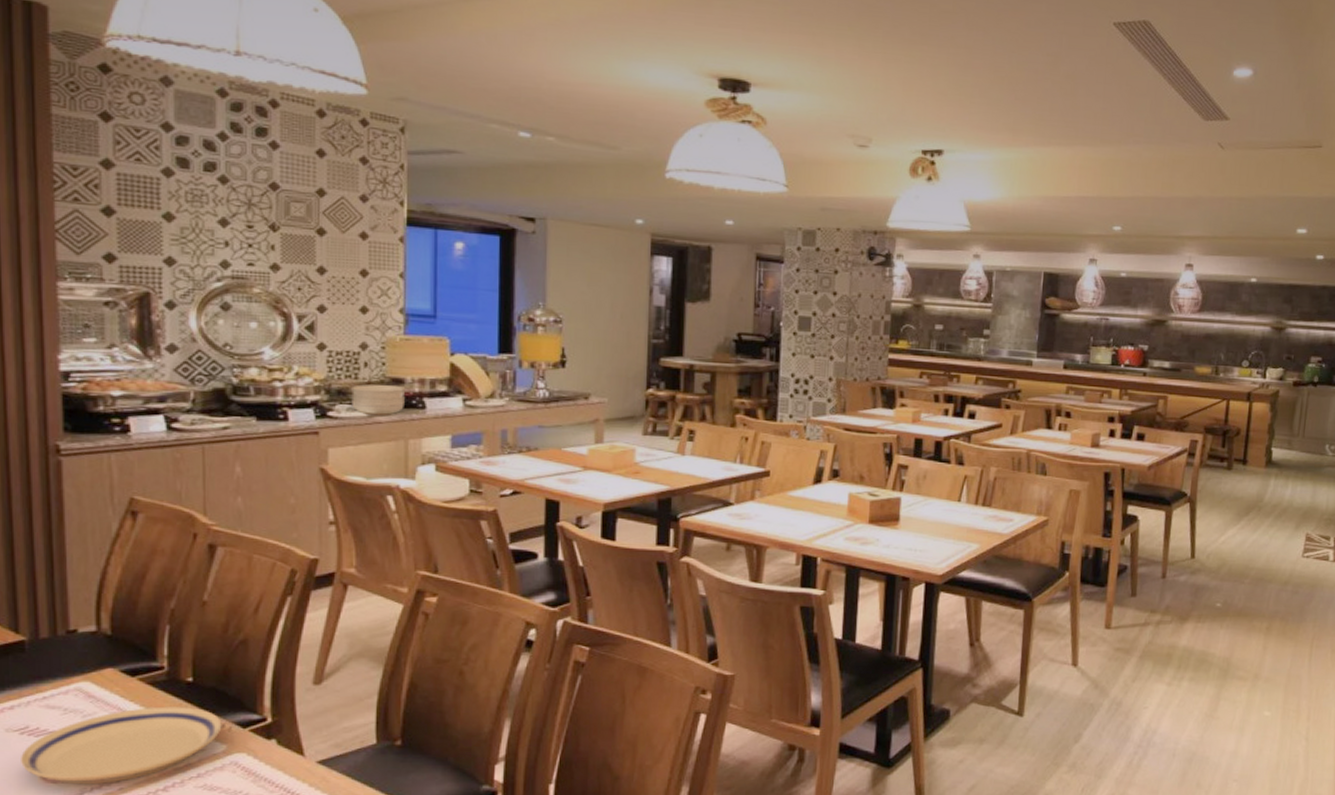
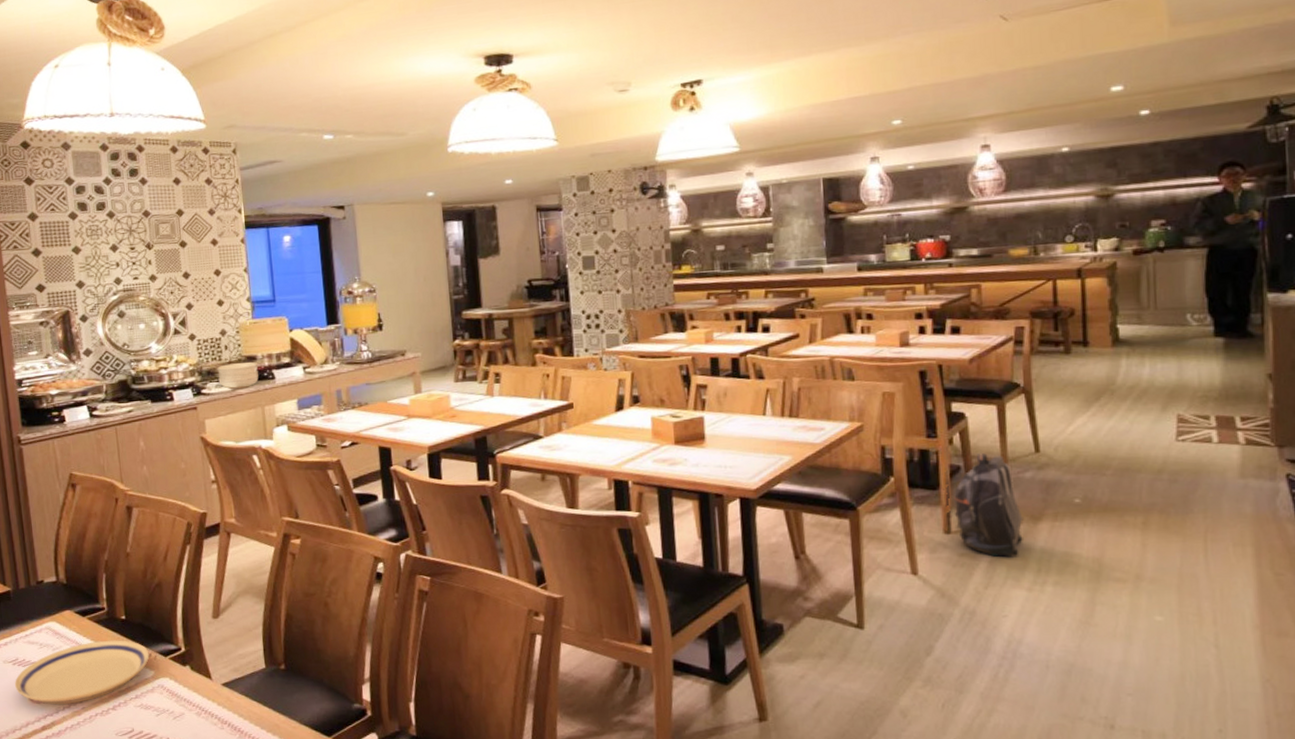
backpack: none [1117,556,1173,653] -> present [954,453,1023,557]

